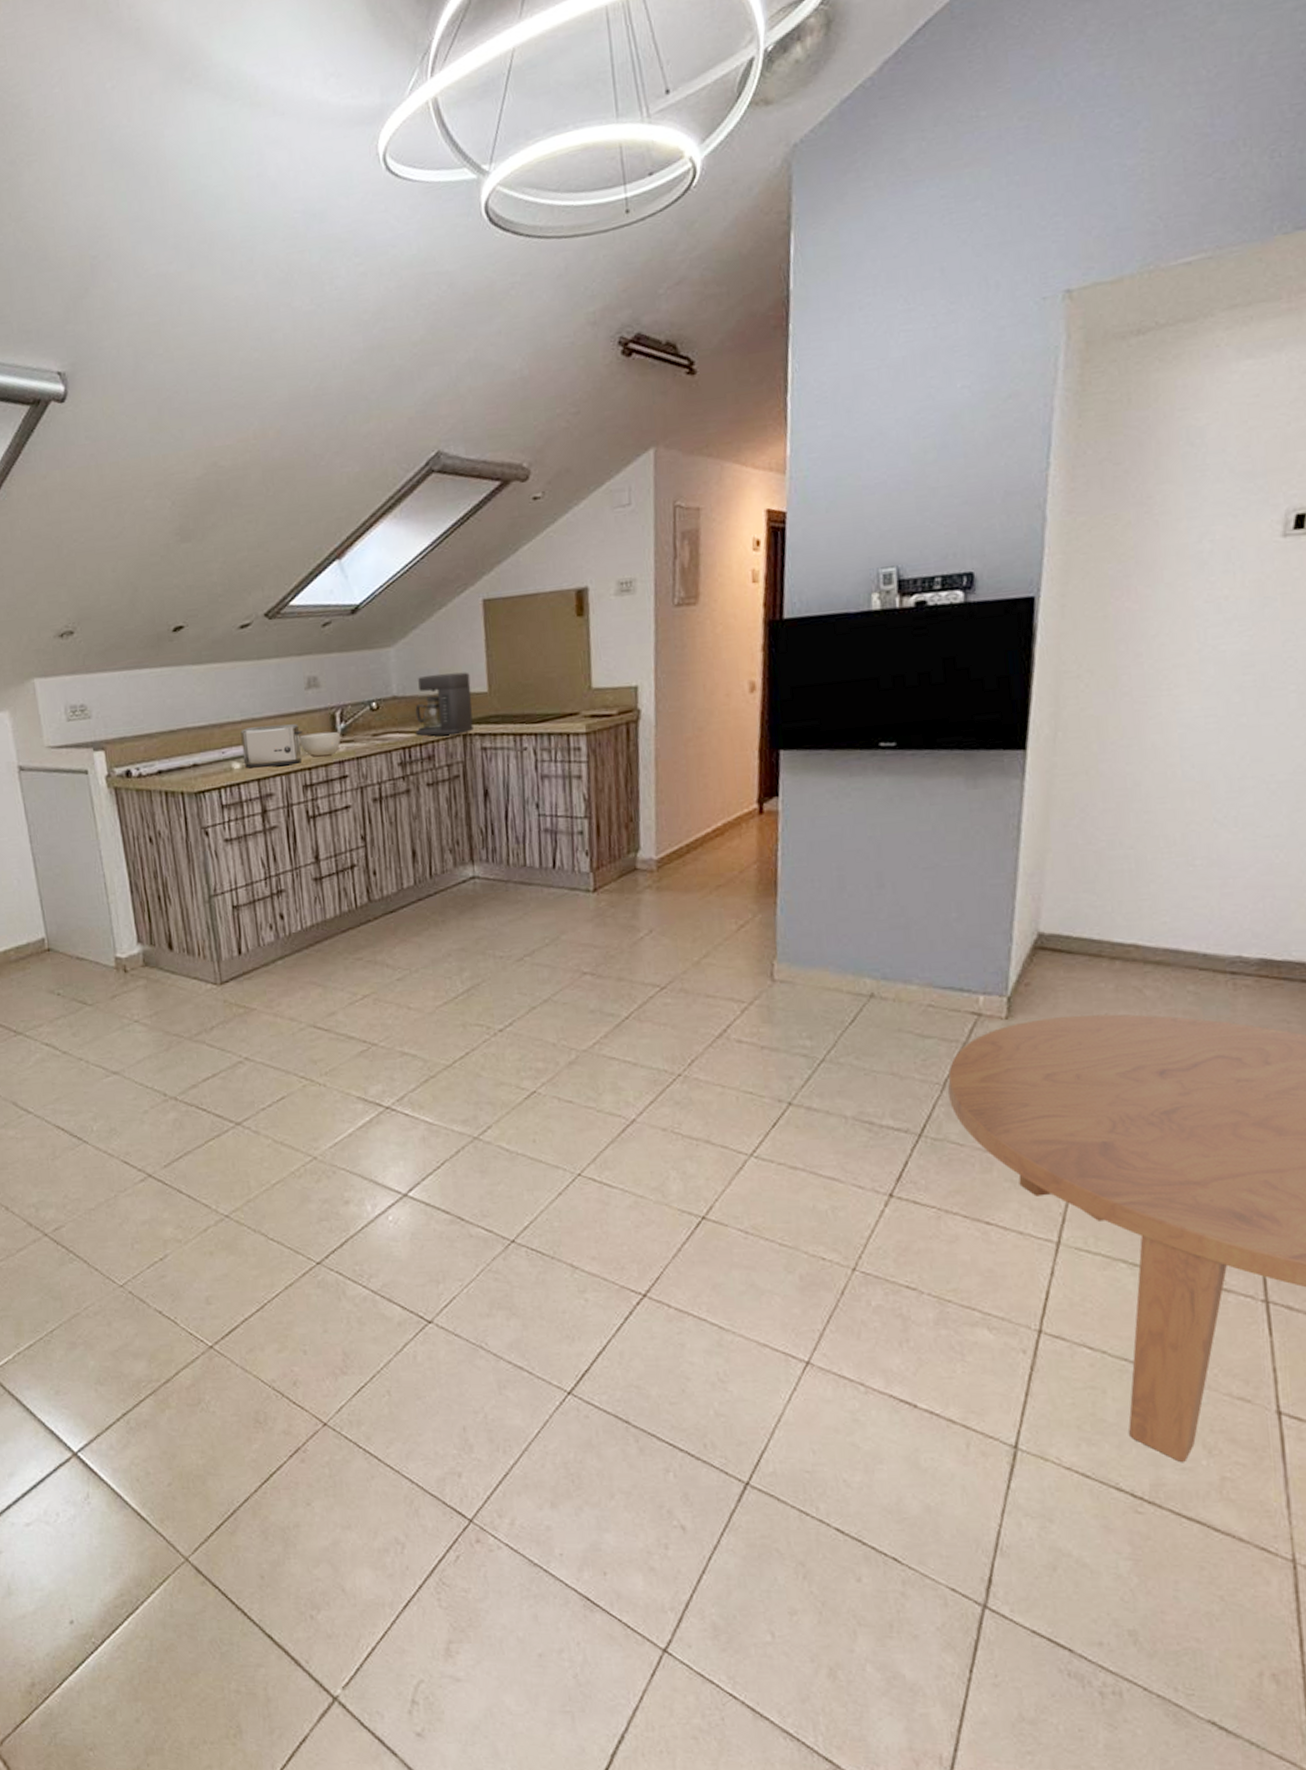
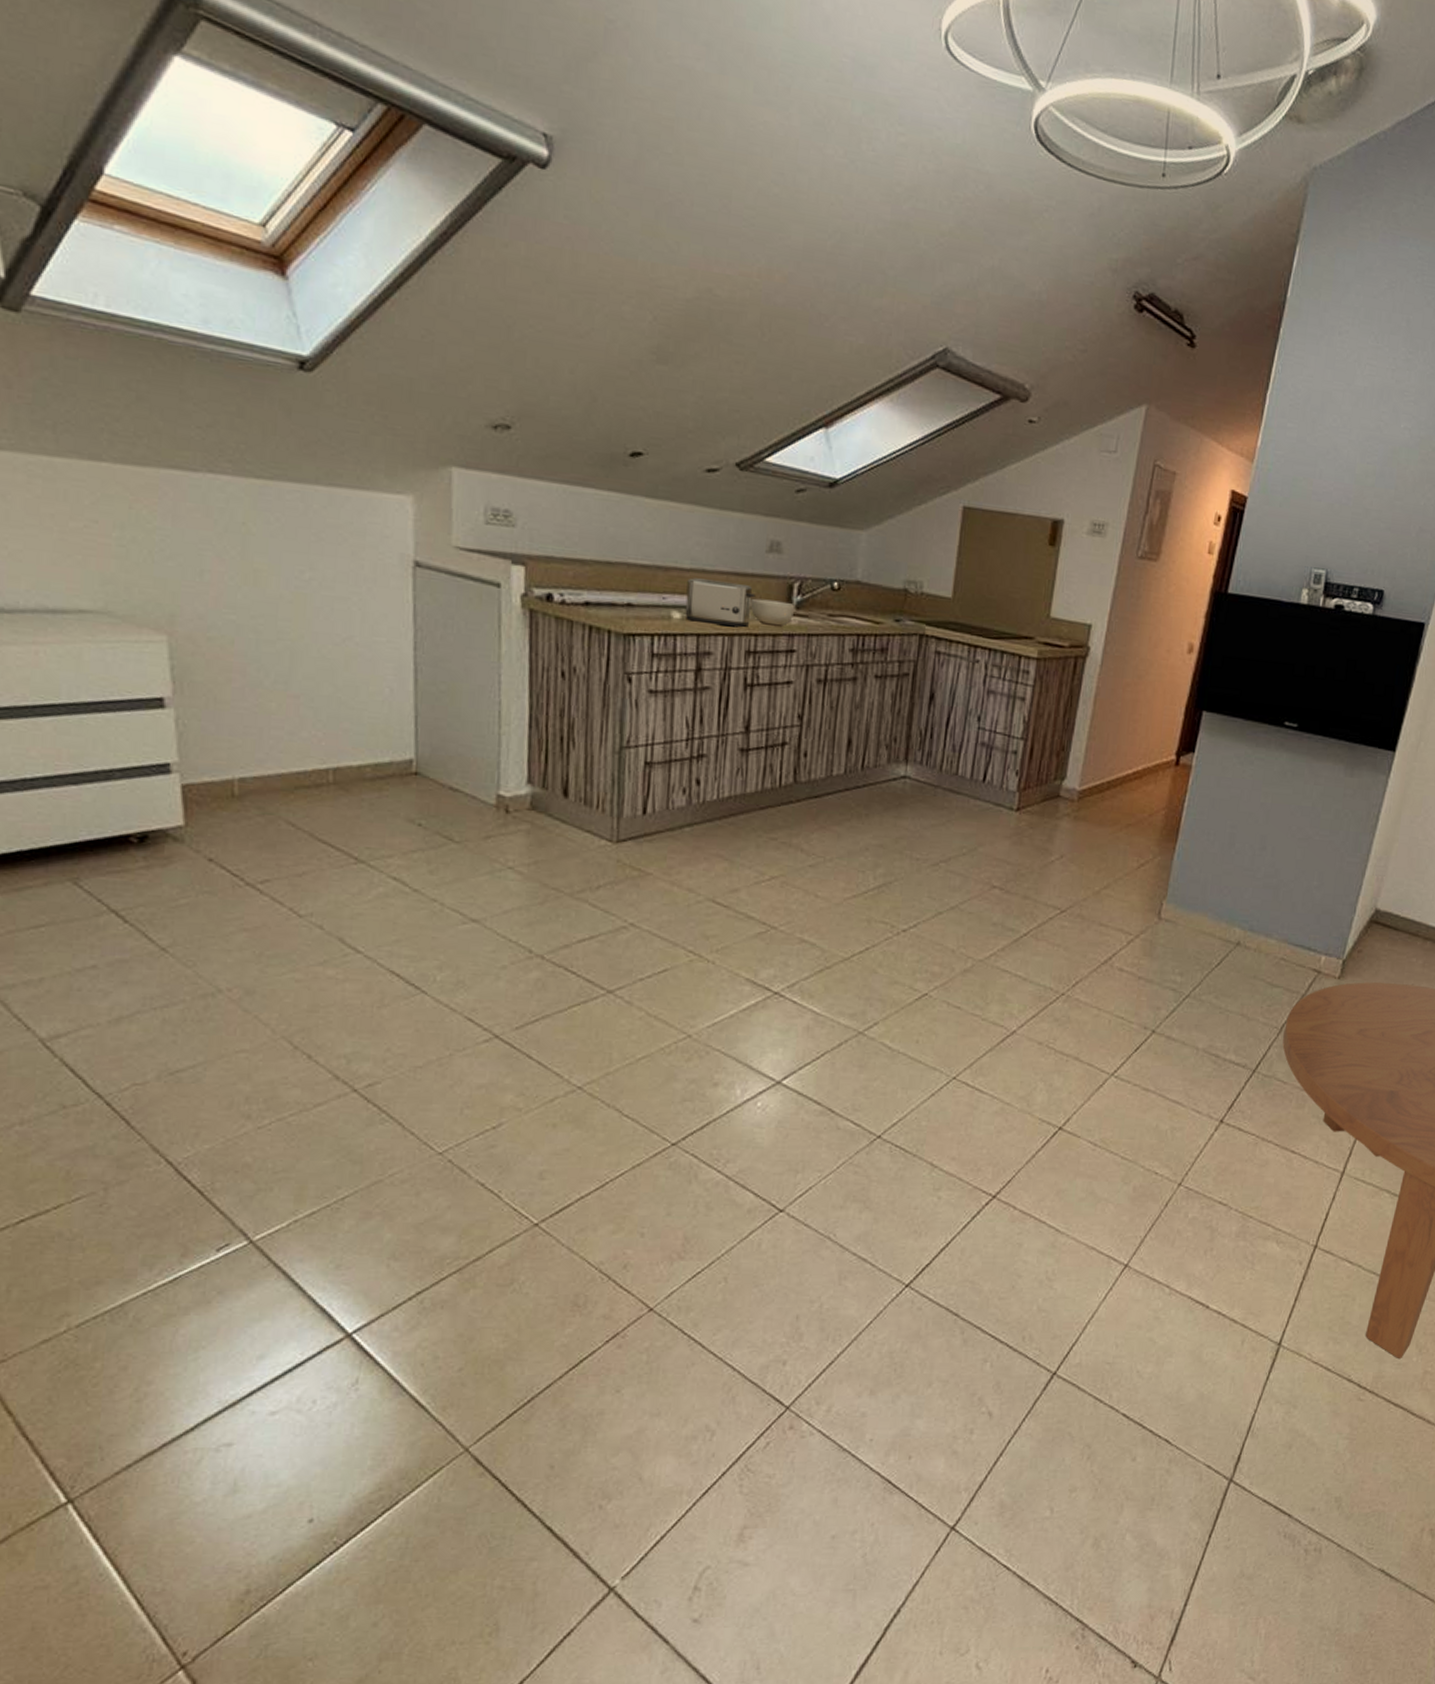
coffee maker: present [415,672,474,737] -> none [873,567,937,634]

